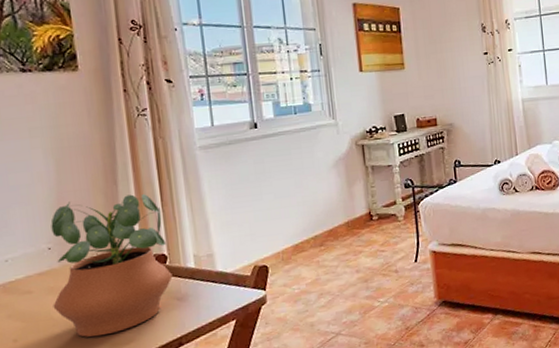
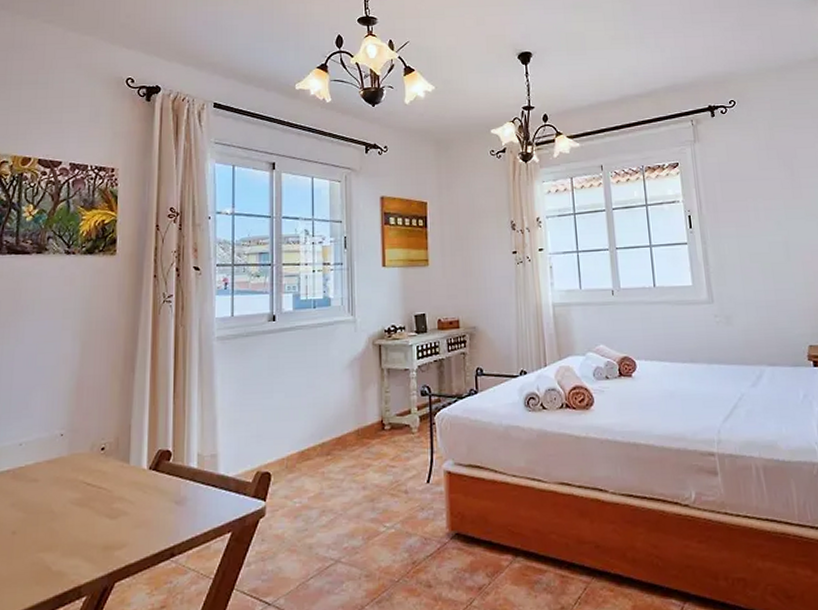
potted plant: present [51,194,173,338] -> none [55,383,174,537]

